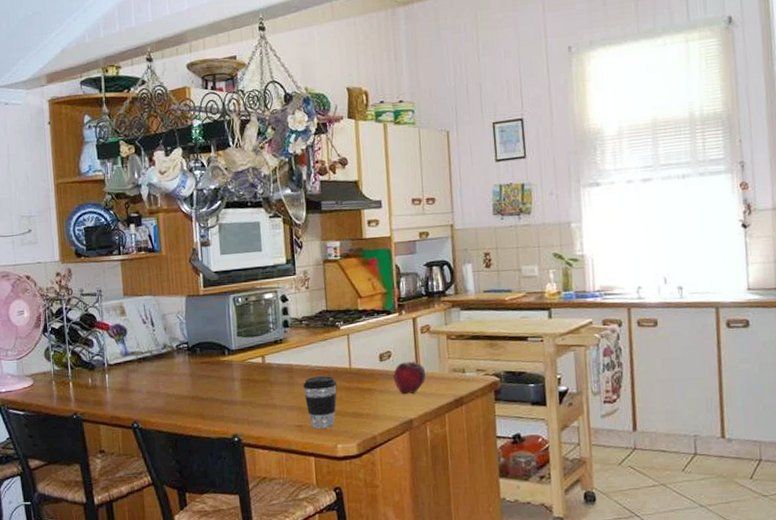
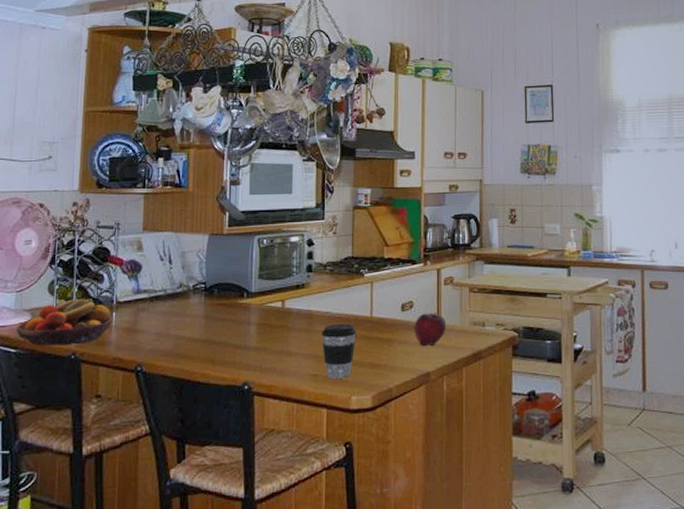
fruit bowl: none [22,363,106,408] -> present [17,299,112,346]

